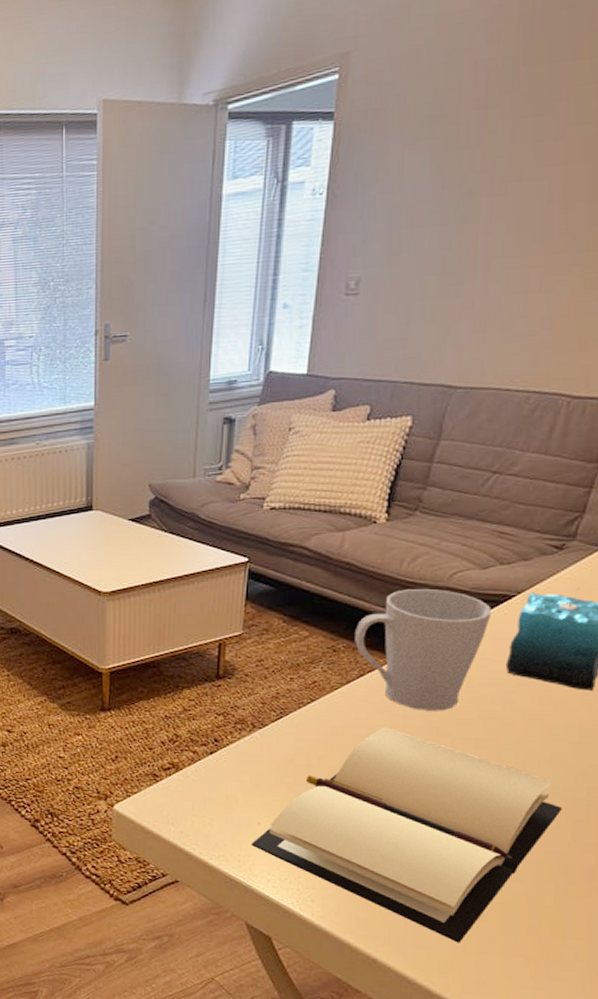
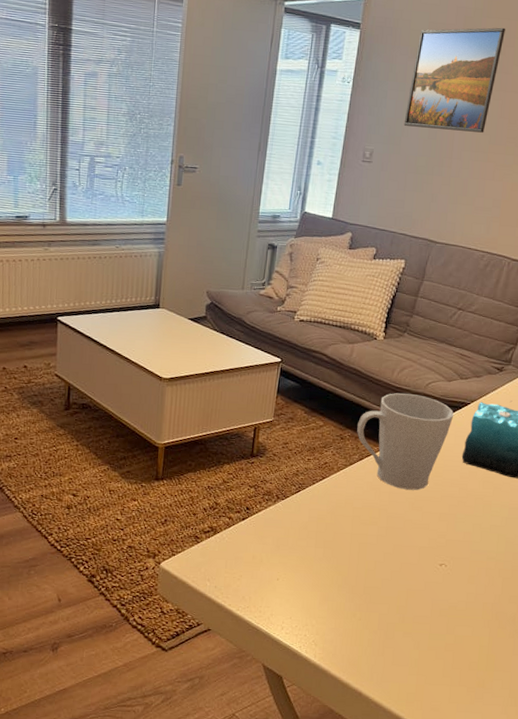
book: present [250,726,562,943] -> none [270,501,496,677]
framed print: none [402,75,552,238] -> present [403,27,505,133]

